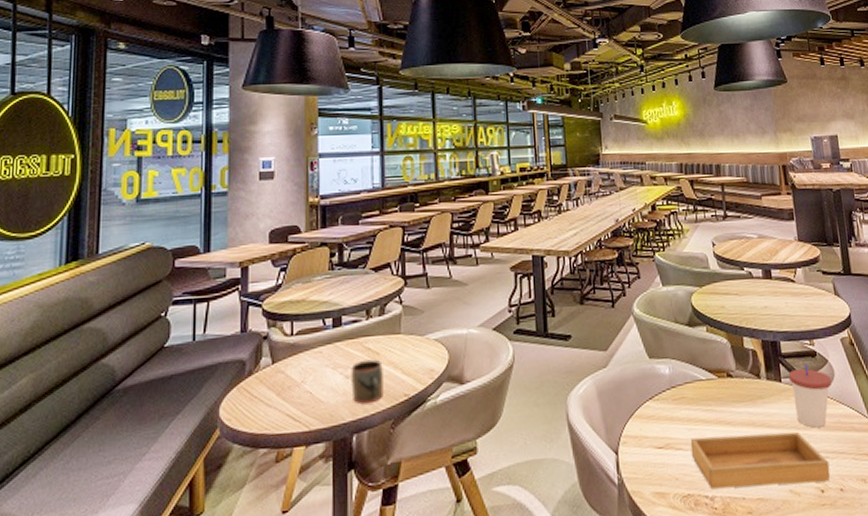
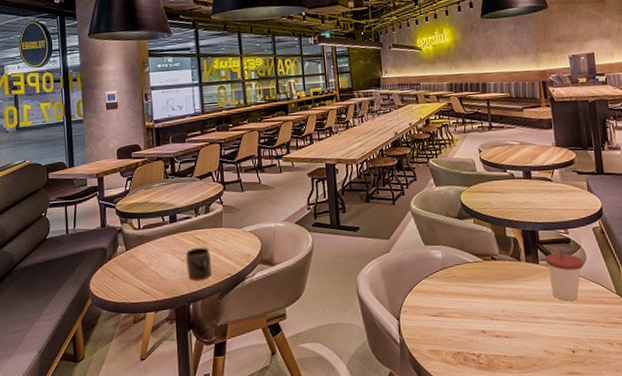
tray: present [690,431,830,490] -> none [460,304,581,349]

